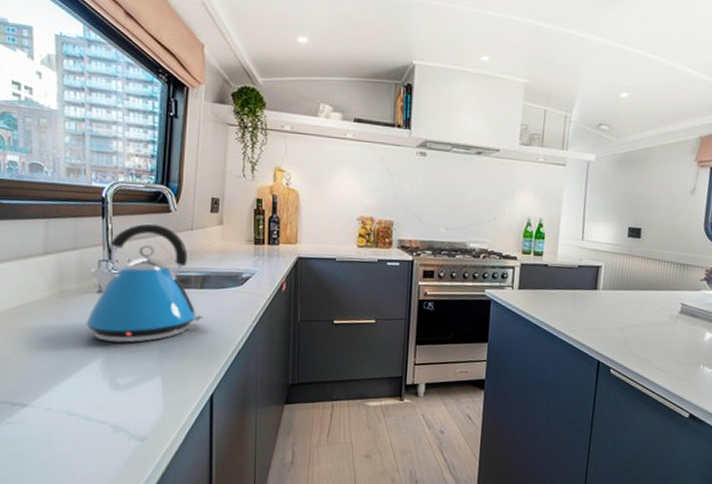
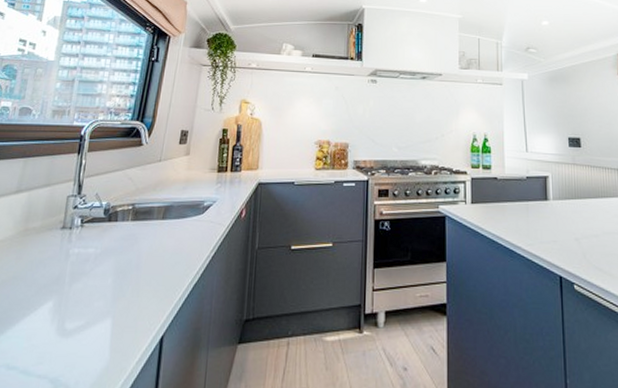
kettle: present [86,223,204,343] -> none [44,157,163,282]

